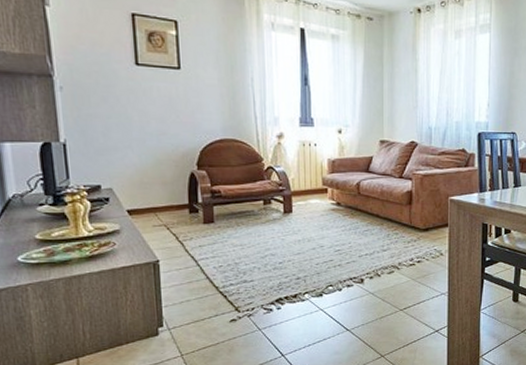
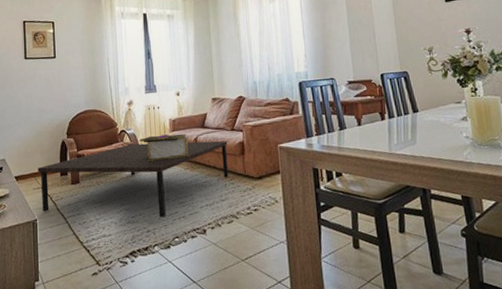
coffee table: none [158,183,394,265] -> present [37,140,229,218]
decorative box: none [290,176,350,204] -> present [139,134,189,161]

